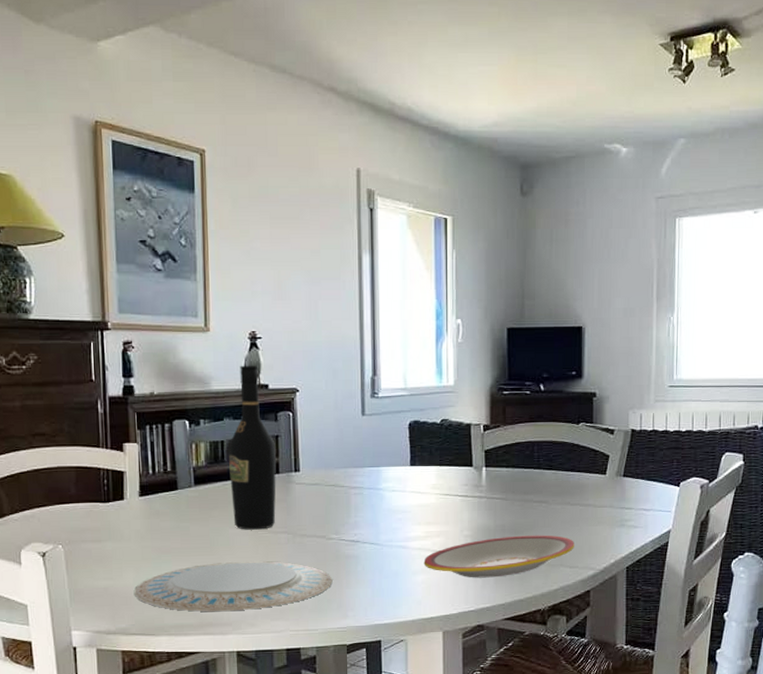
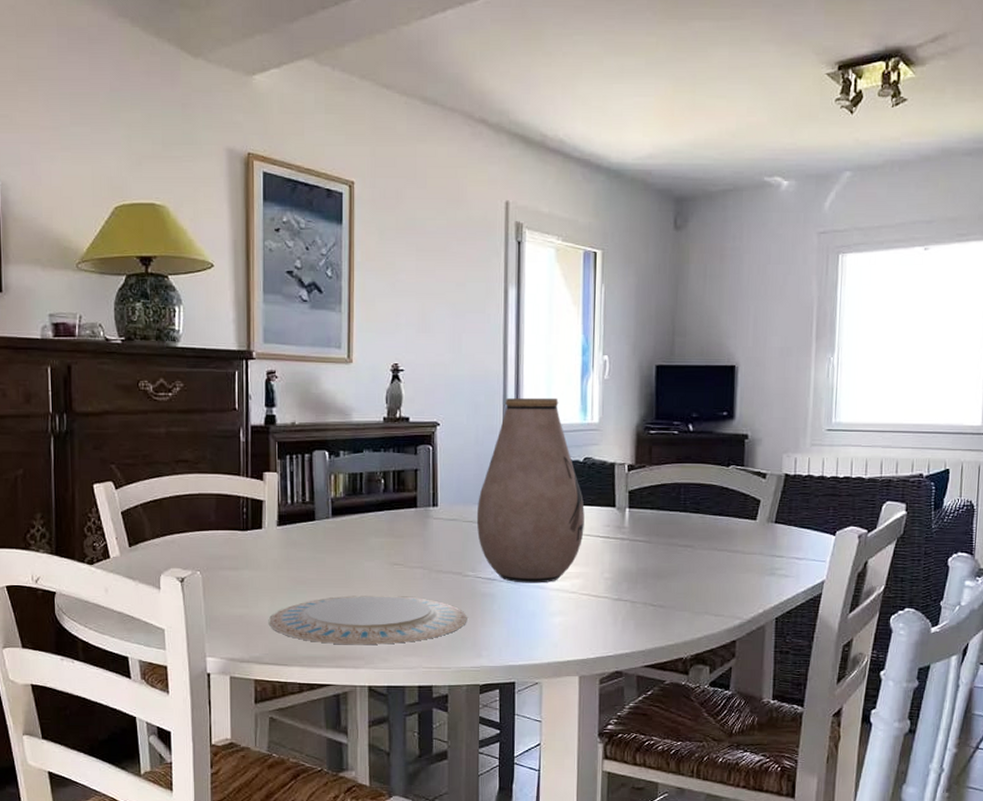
wine bottle: present [229,365,276,530] -> none [367,397,414,564]
vase: none [338,361,443,544] -> present [476,397,585,583]
plate: present [423,535,574,578] -> none [561,580,721,623]

